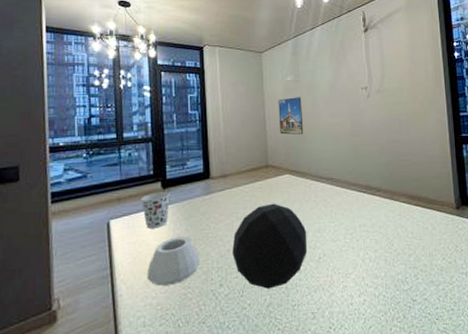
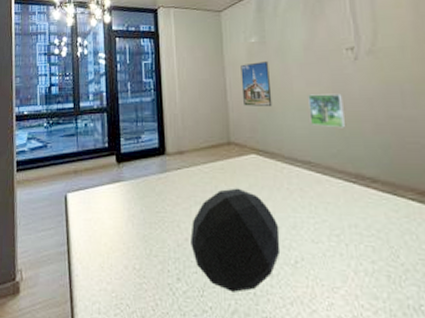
cup: present [141,192,170,229] -> none [96,167,125,206]
cup: present [147,236,201,286] -> none [102,217,156,271]
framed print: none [332,123,359,151] -> present [308,93,345,128]

